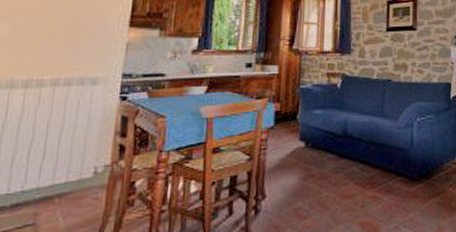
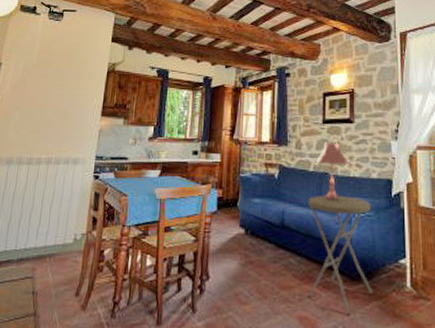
side table: none [370,101,432,215] -> present [308,195,373,315]
table lamp: none [378,50,411,107] -> present [315,142,349,201]

